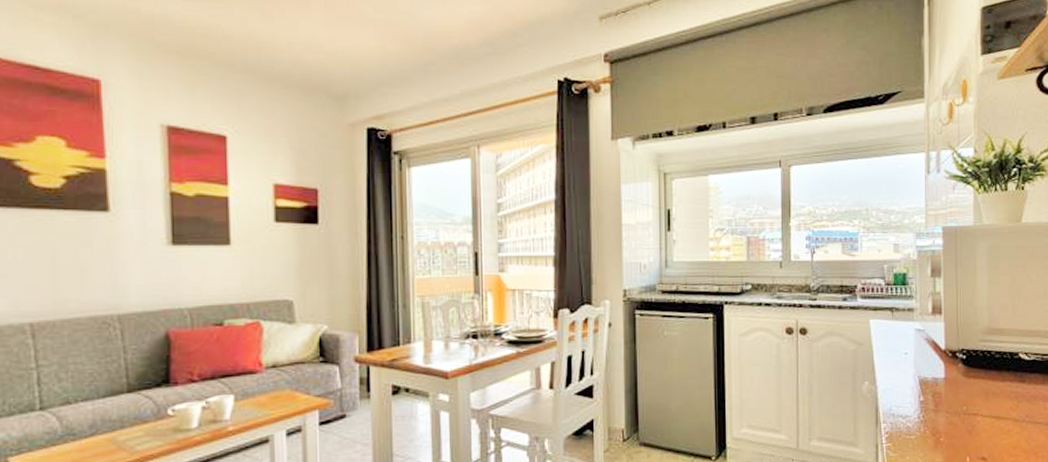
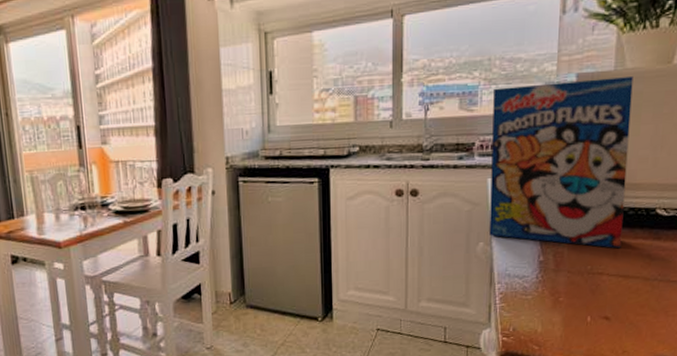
cereal box: none [872,232,991,390] -> present [489,77,633,249]

